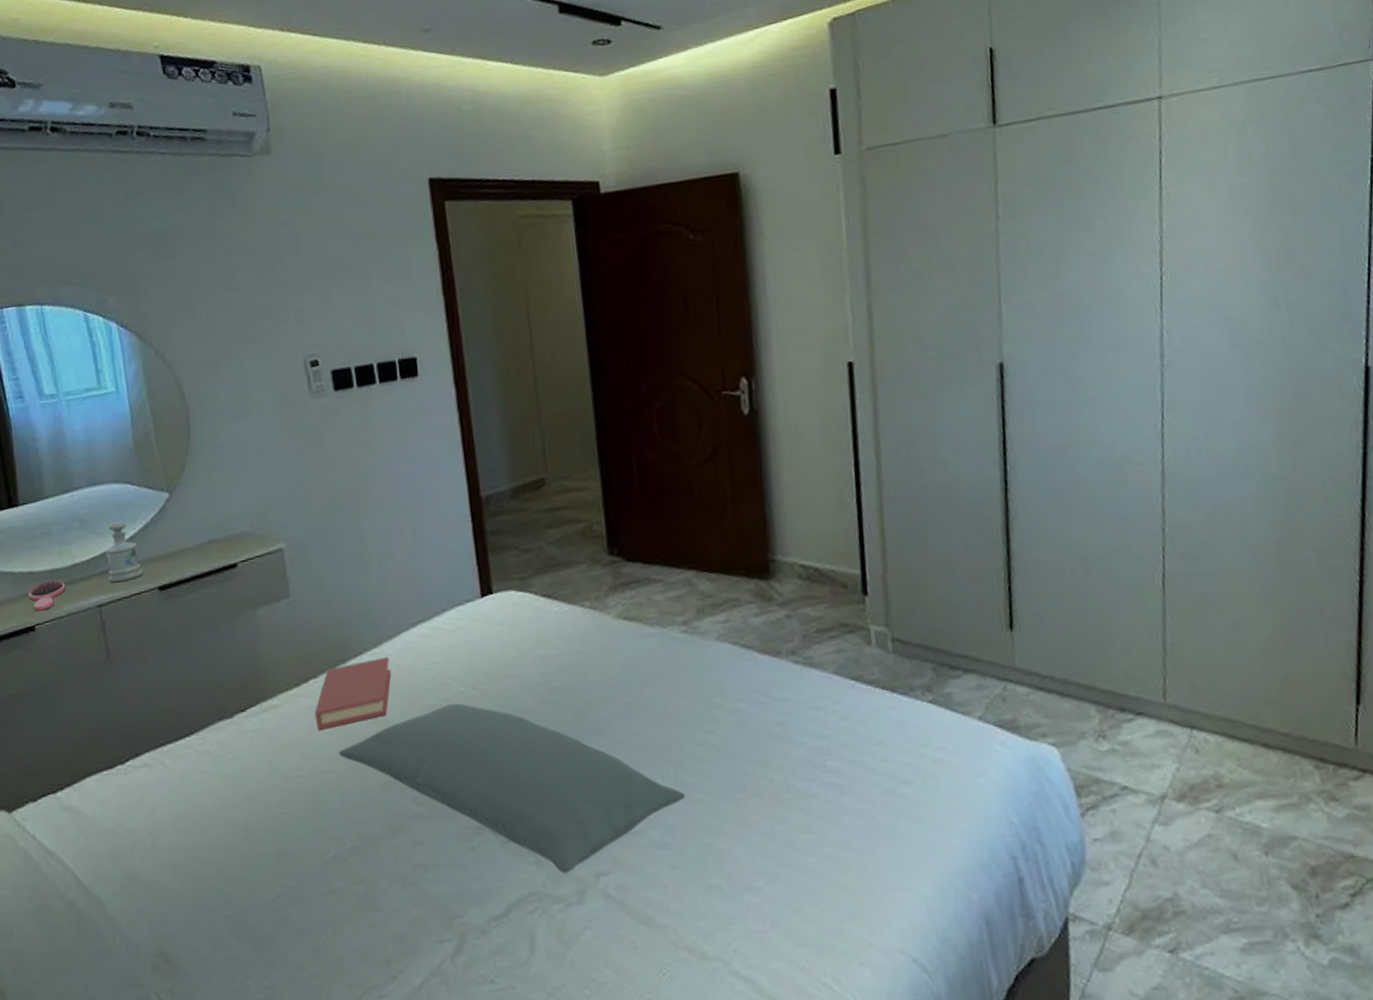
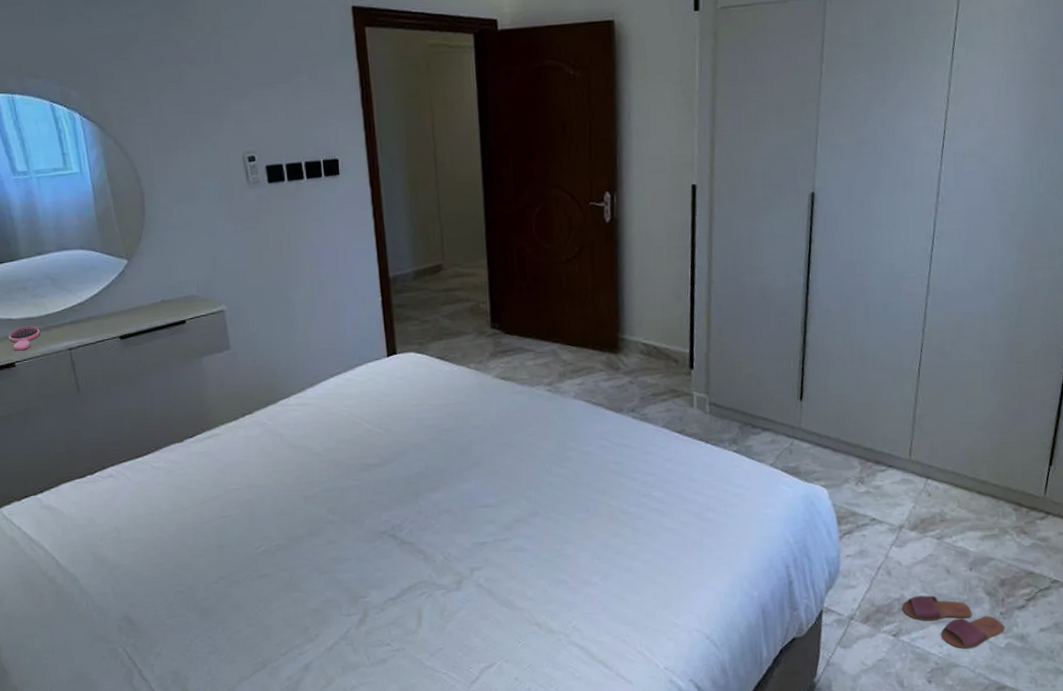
perfume bottle: present [104,520,143,583] -> none [73,280,107,331]
book: present [314,657,392,730] -> none [250,400,313,454]
pillow: present [338,703,686,874] -> none [269,438,543,568]
slippers: none [1177,892,1326,969] -> present [902,595,1006,649]

